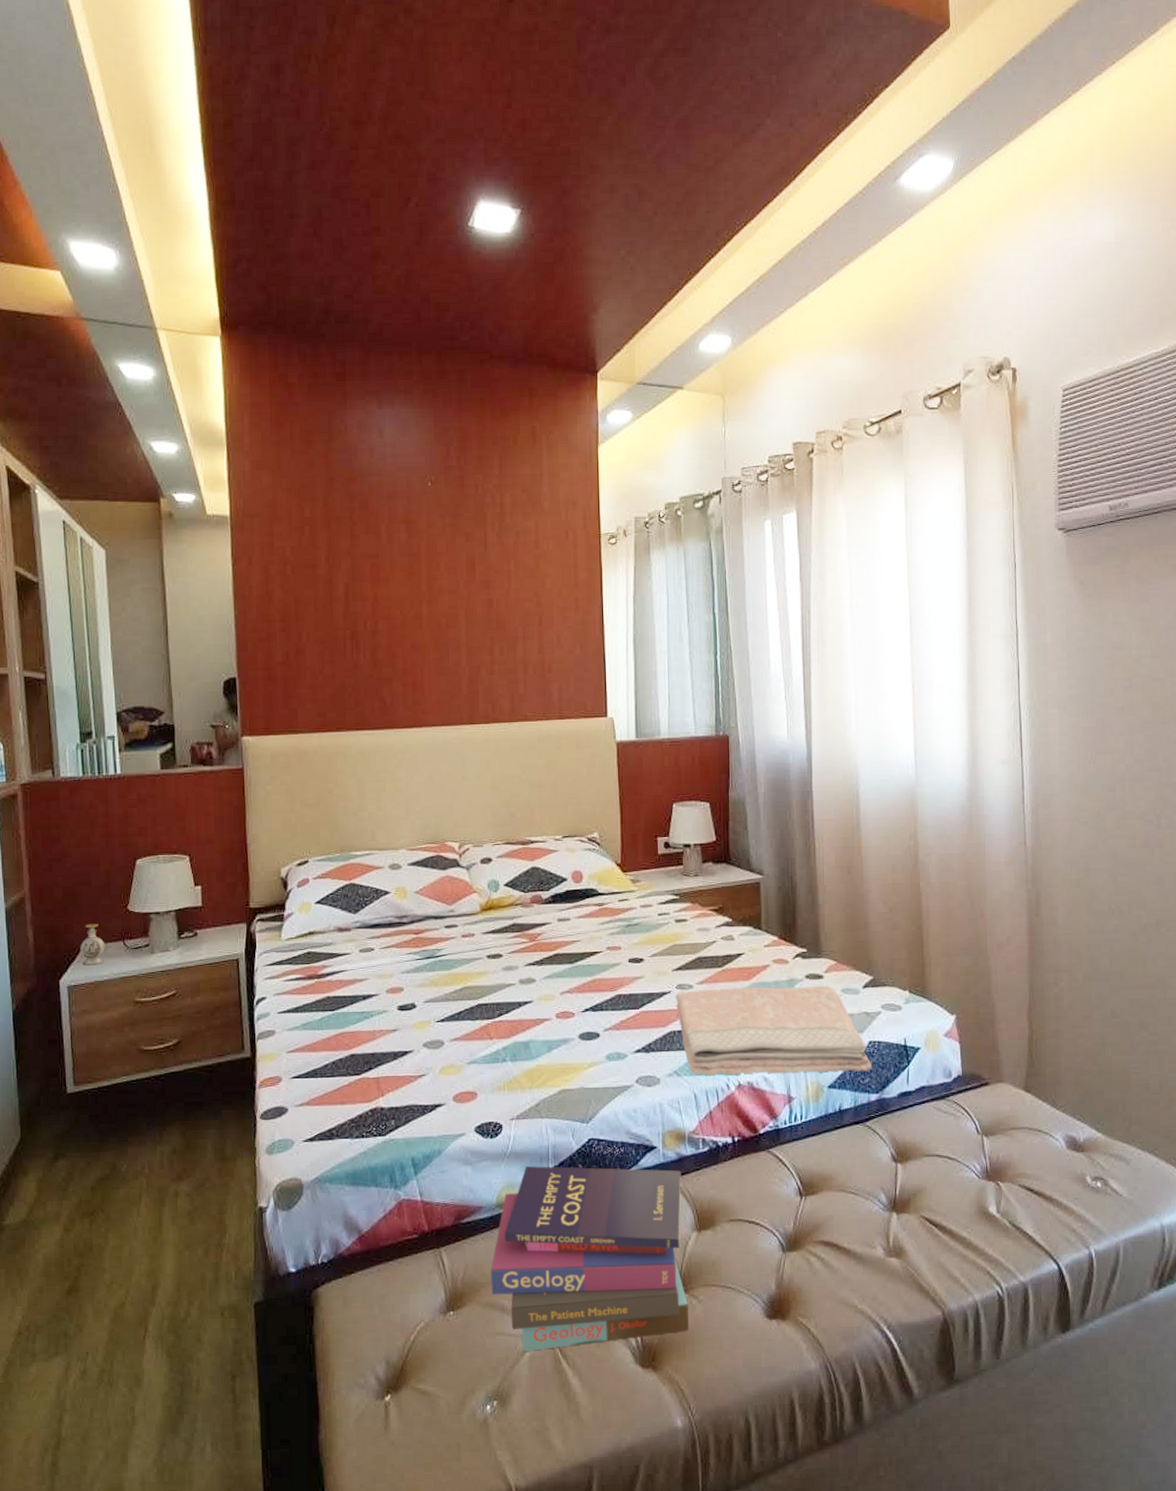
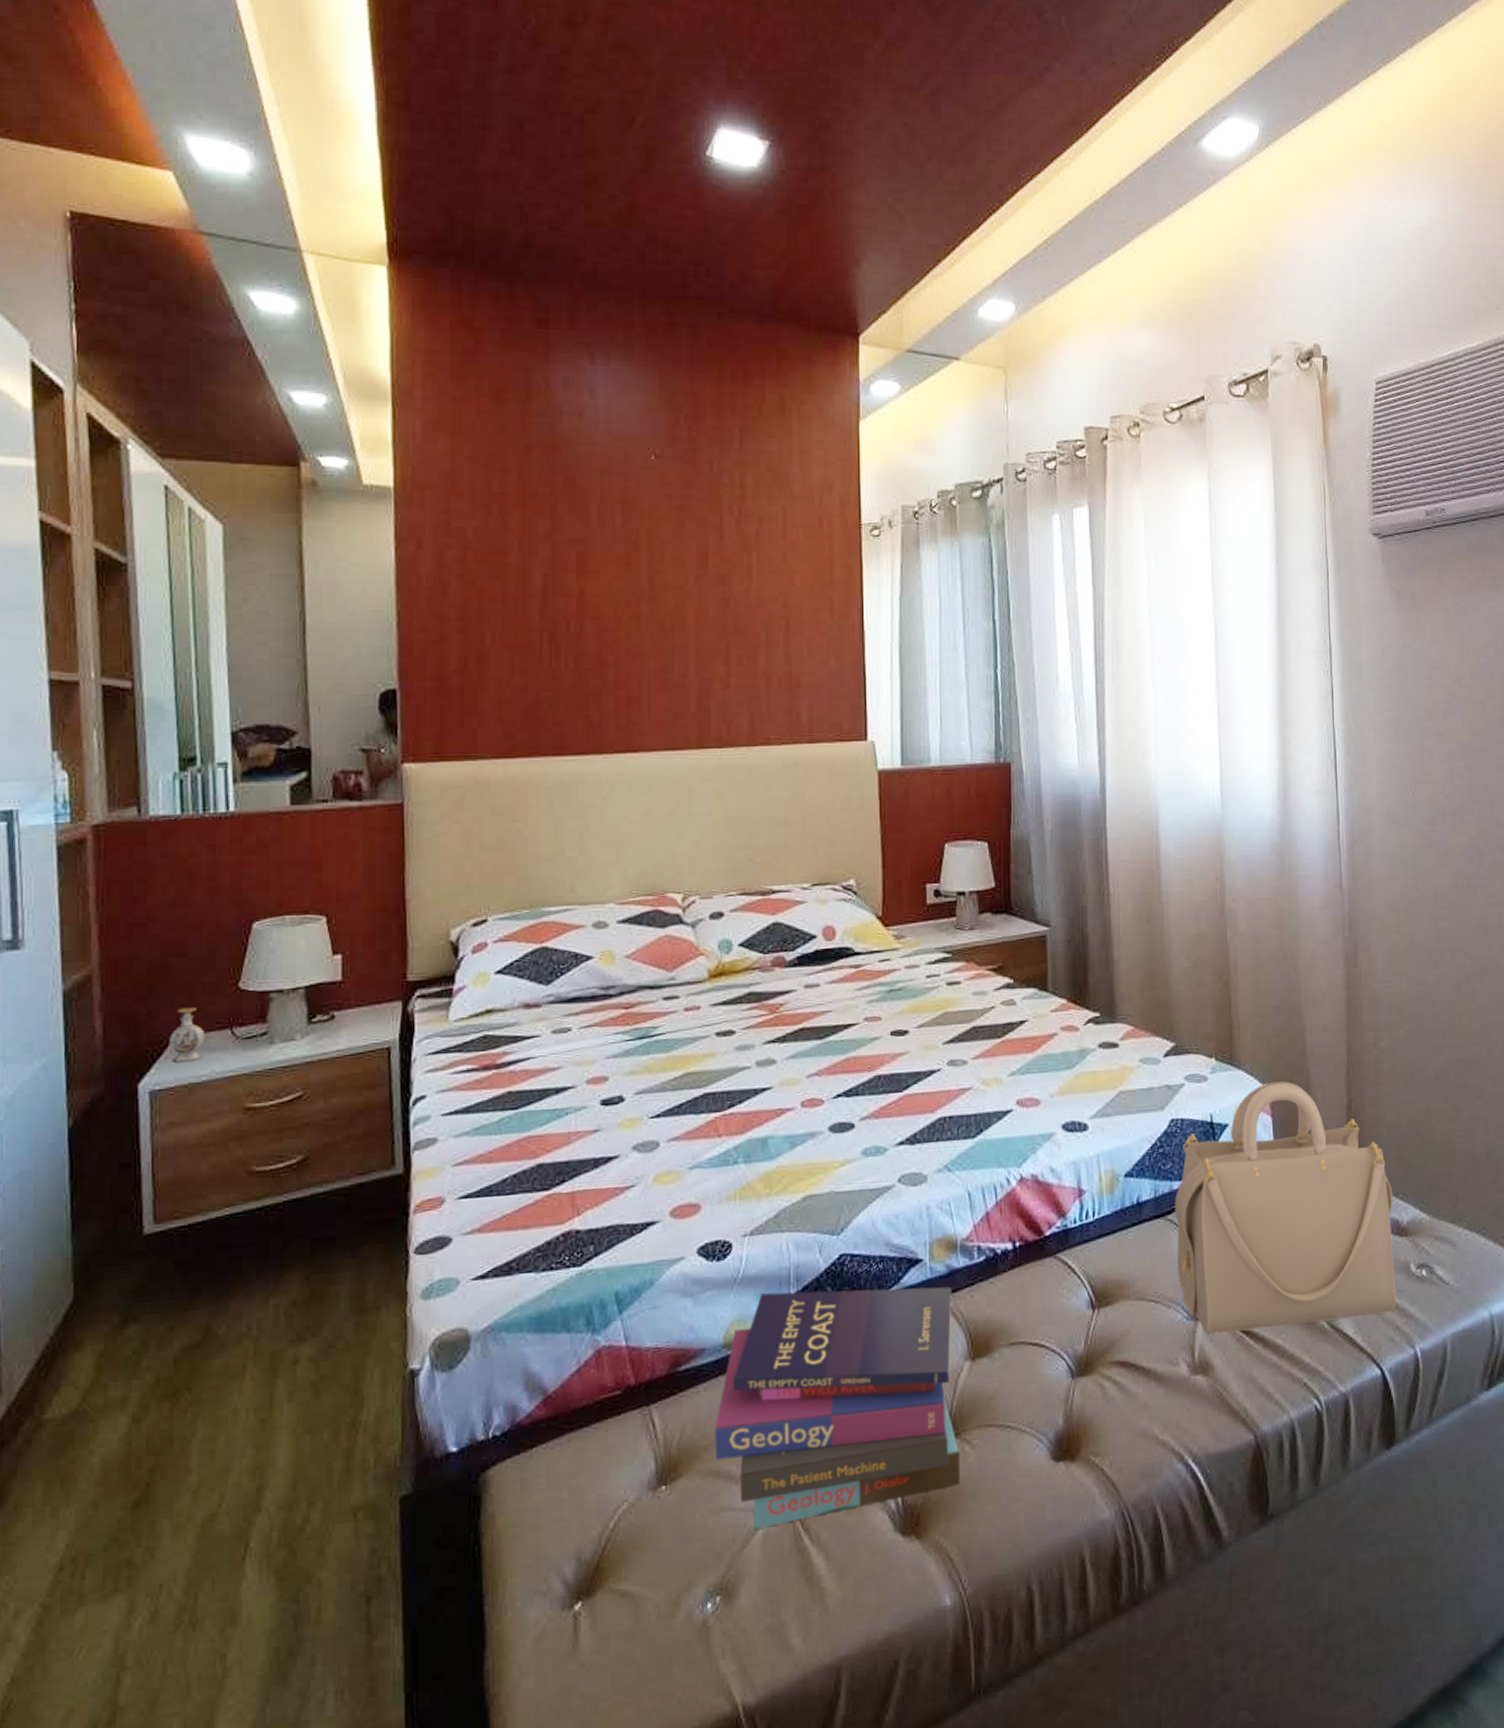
towel: present [676,985,872,1076] -> none [947,1055,1175,1170]
handbag: none [872,1013,1073,1224] -> present [1174,1081,1396,1334]

